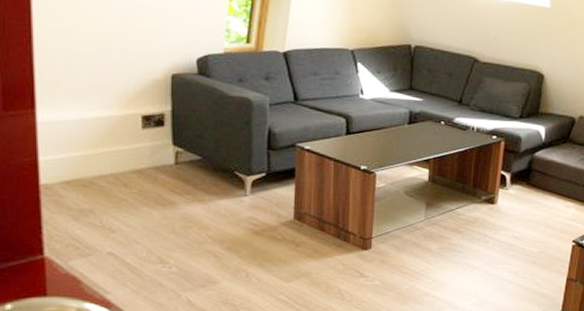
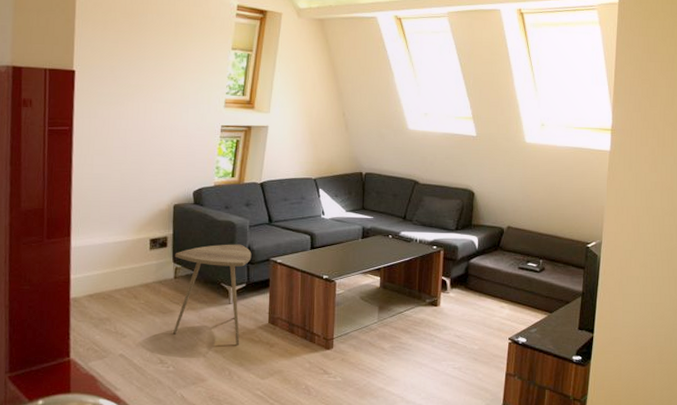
side table: none [175,125,273,243] -> present [173,244,252,345]

